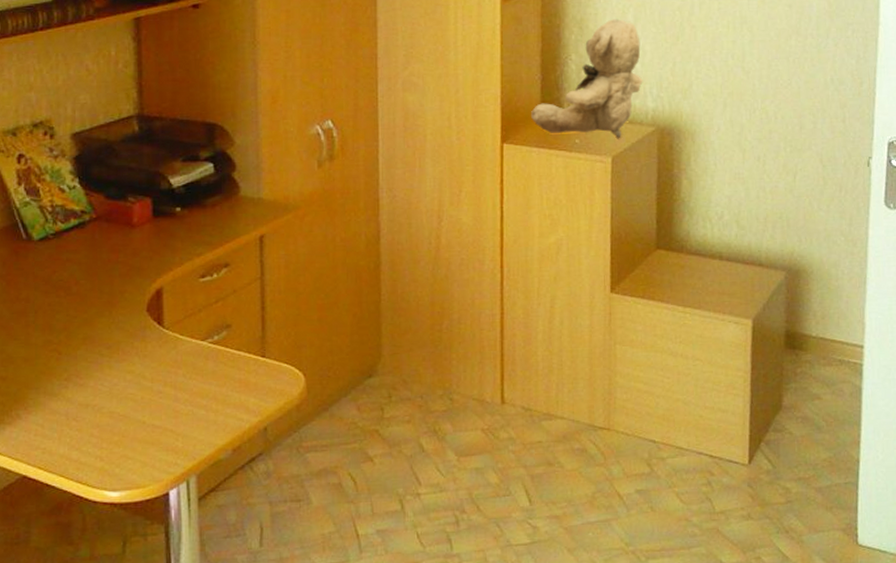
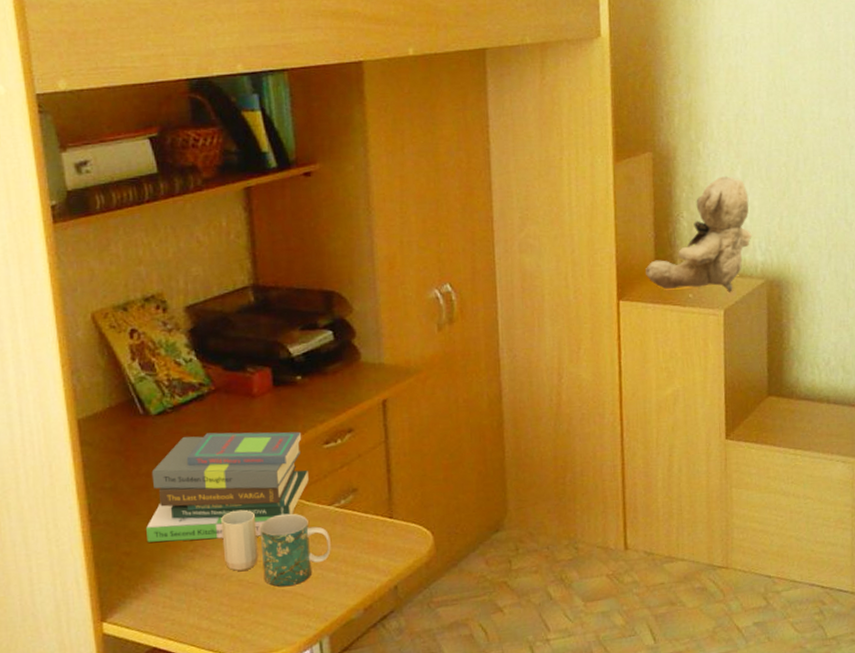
books: none [23,261,183,369] -> present [146,431,309,542]
cup: none [96,340,130,402] -> present [221,509,259,571]
mug: none [133,346,204,421] -> present [259,513,332,587]

